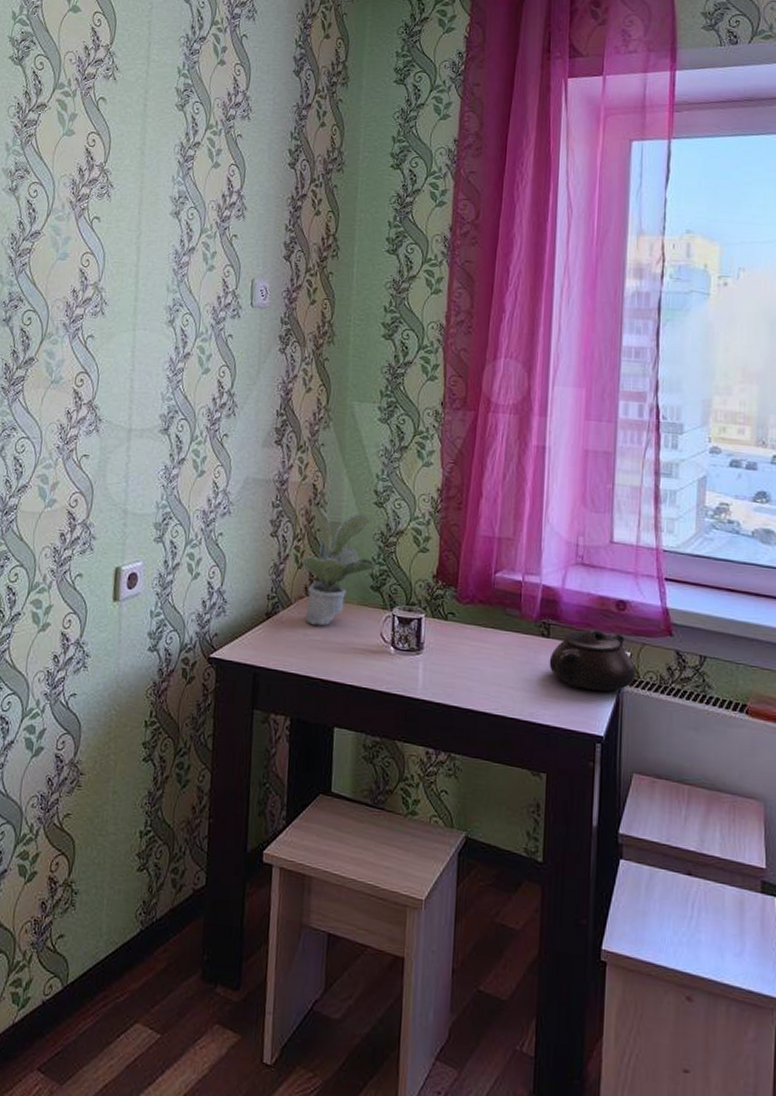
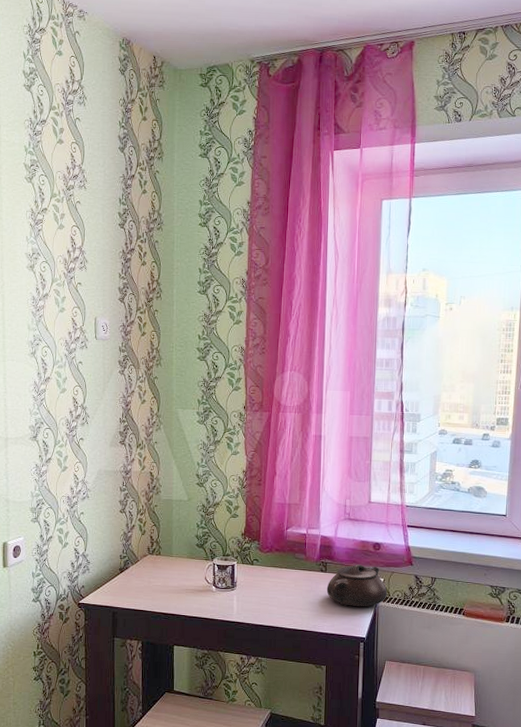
potted plant: present [302,504,375,626] -> none [144,487,199,575]

